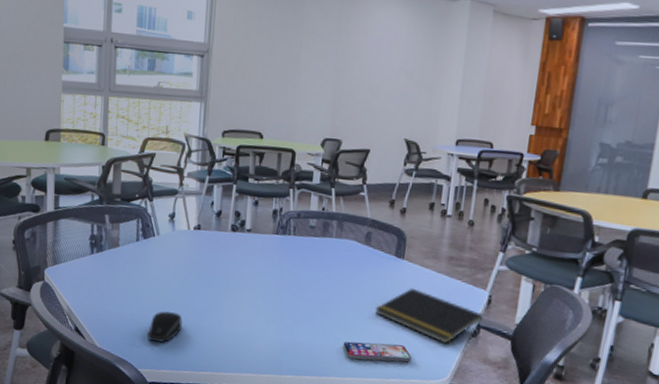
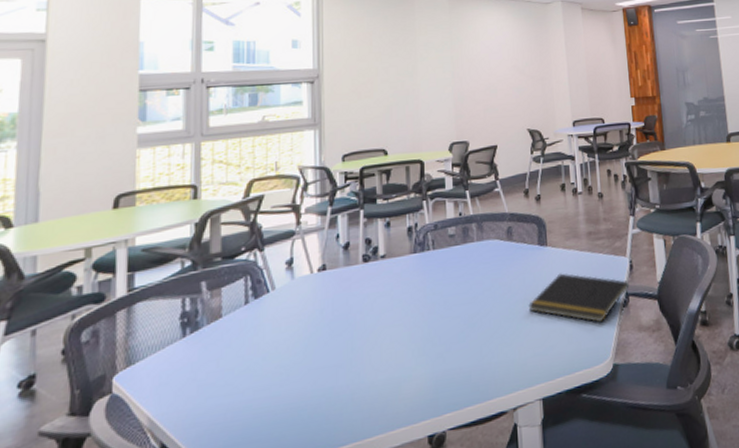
computer mouse: present [147,311,182,343] -> none [266,379,312,429]
smartphone: present [342,341,411,363] -> none [502,336,572,371]

